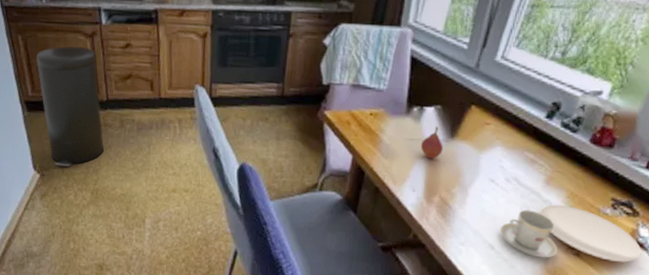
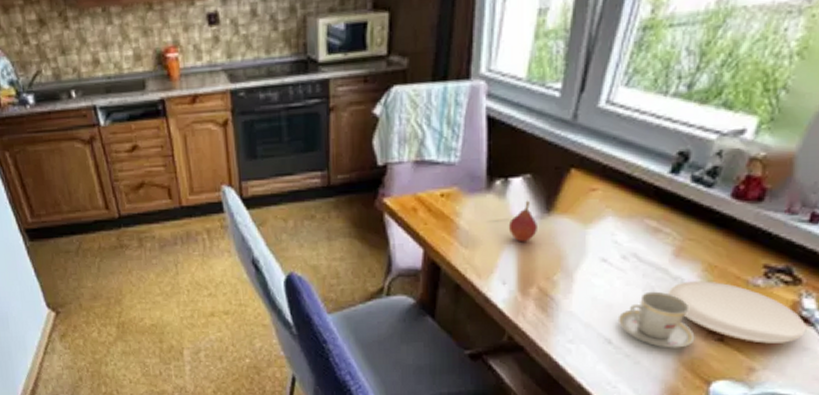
pedal bin: present [36,46,104,167] -> none [29,156,124,300]

